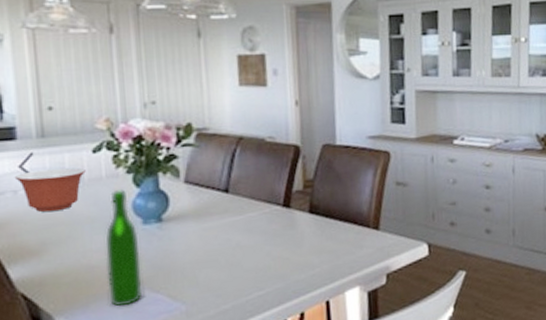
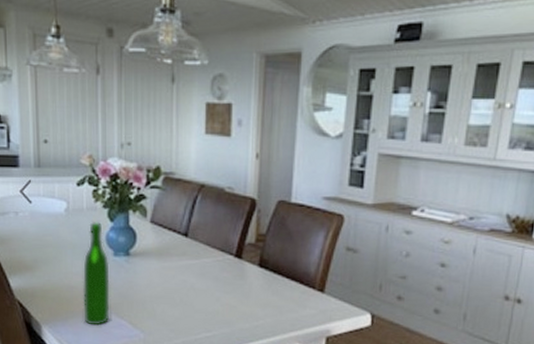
mixing bowl: present [14,167,86,212] -> none [16,196,71,235]

